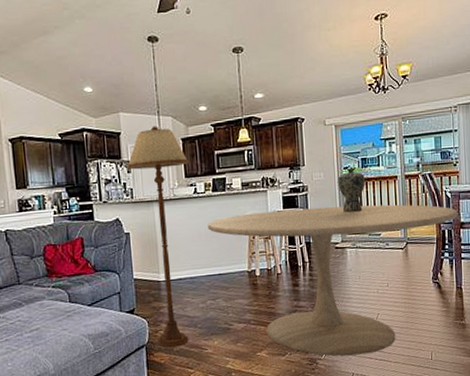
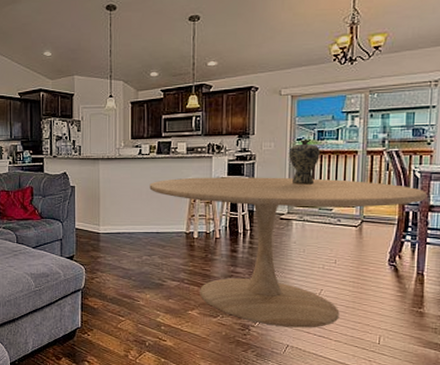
floor lamp: present [127,125,189,348] -> none [77,89,136,295]

